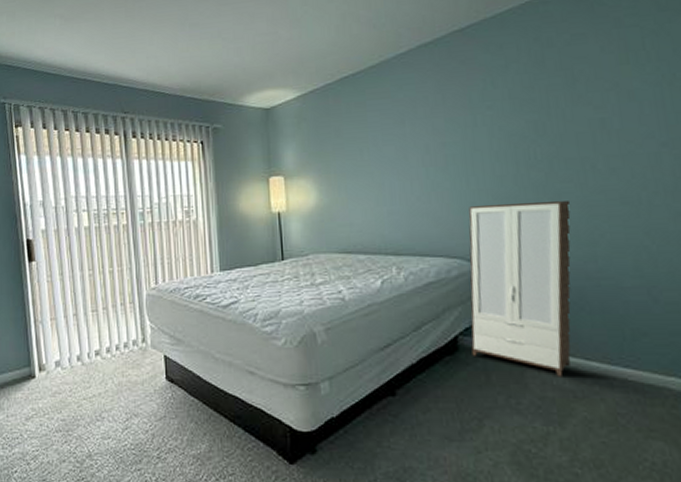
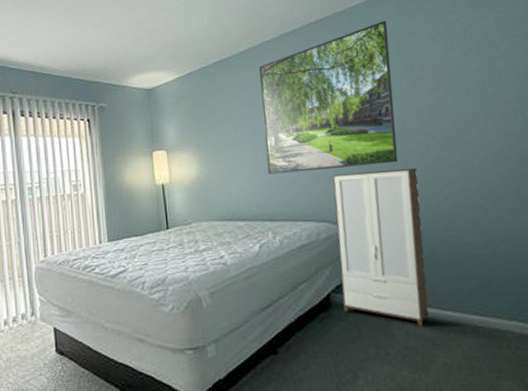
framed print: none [390,26,548,205] -> present [258,20,399,175]

